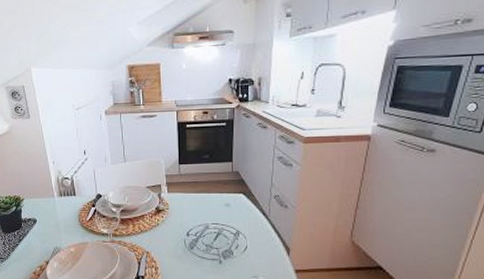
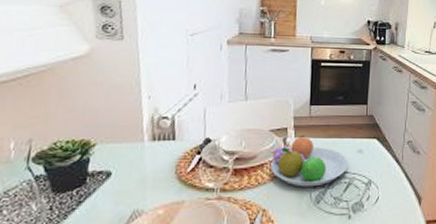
fruit bowl: none [148,190,217,235] -> present [270,134,349,187]

